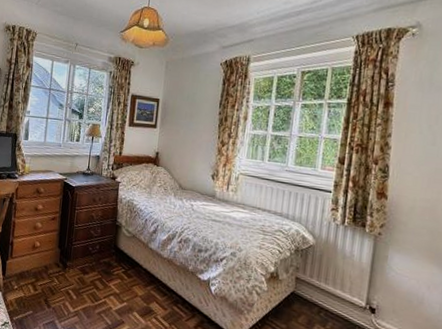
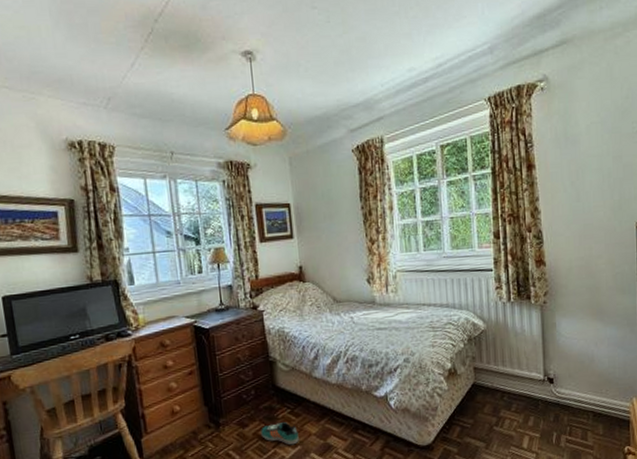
sneaker: none [97,277,127,301] -> present [261,421,299,445]

